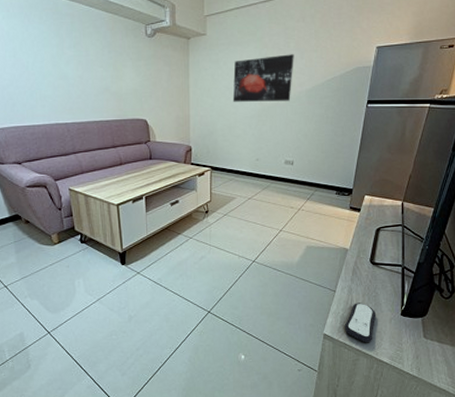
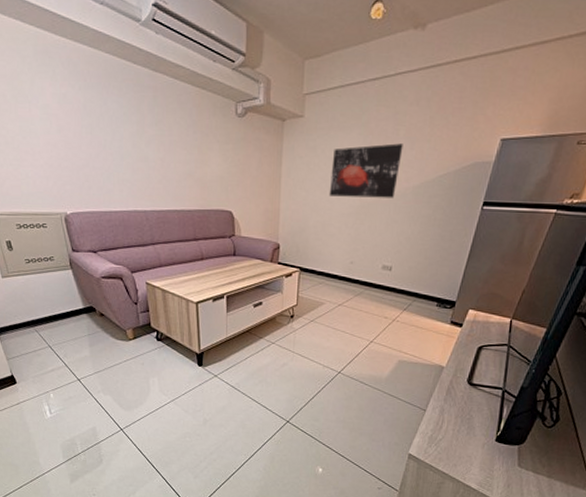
remote control: present [344,303,377,343] -> none [431,424,469,467]

